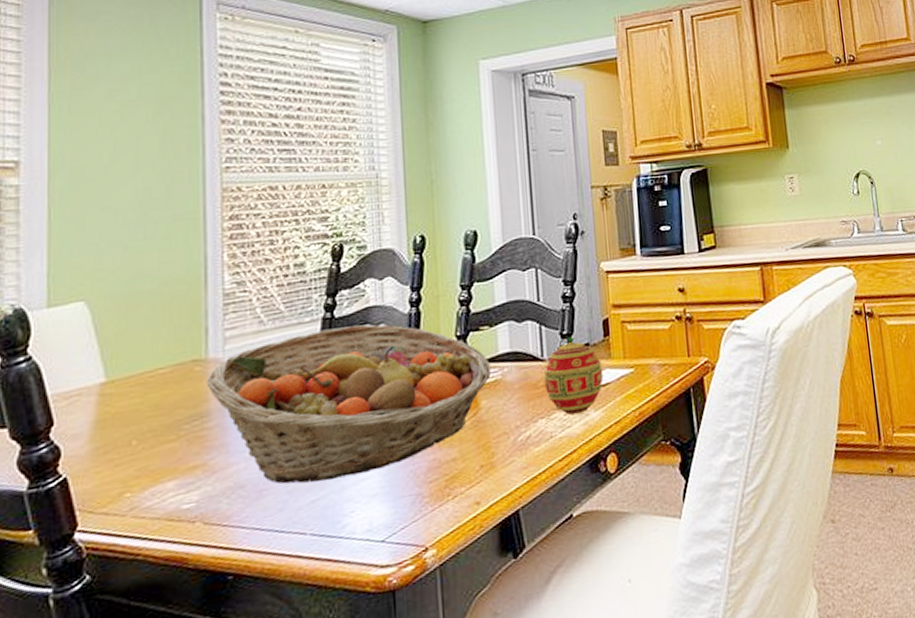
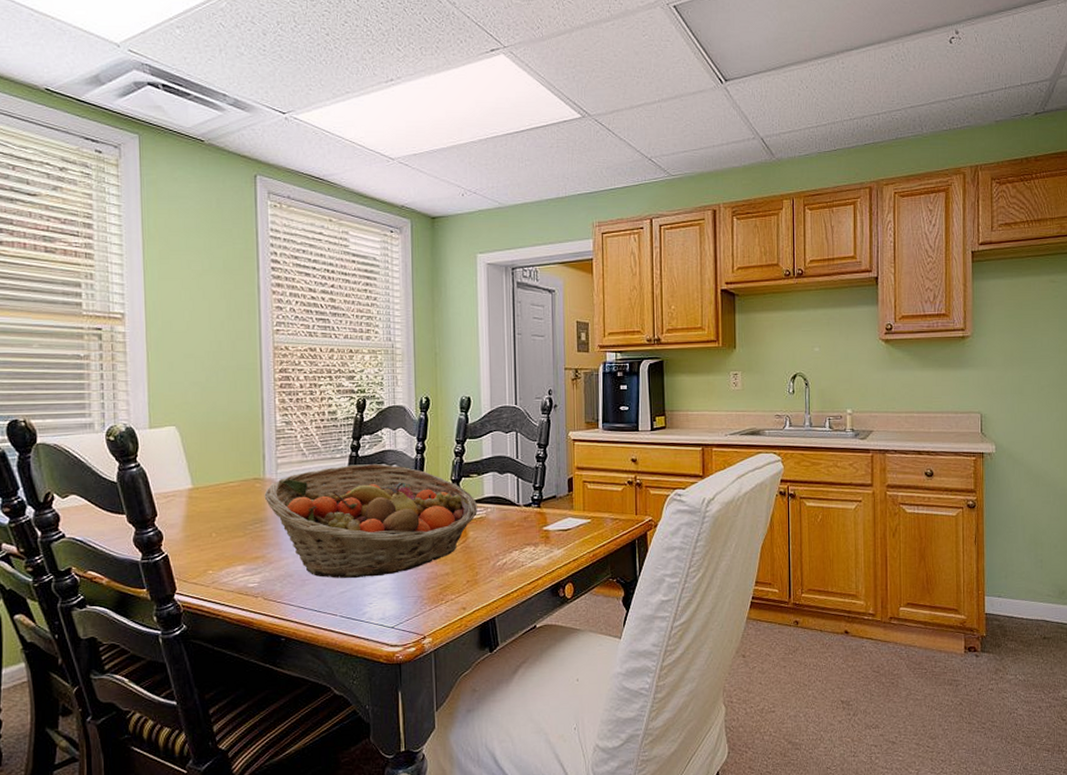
decorative egg: present [544,336,604,415] -> none [519,489,566,550]

